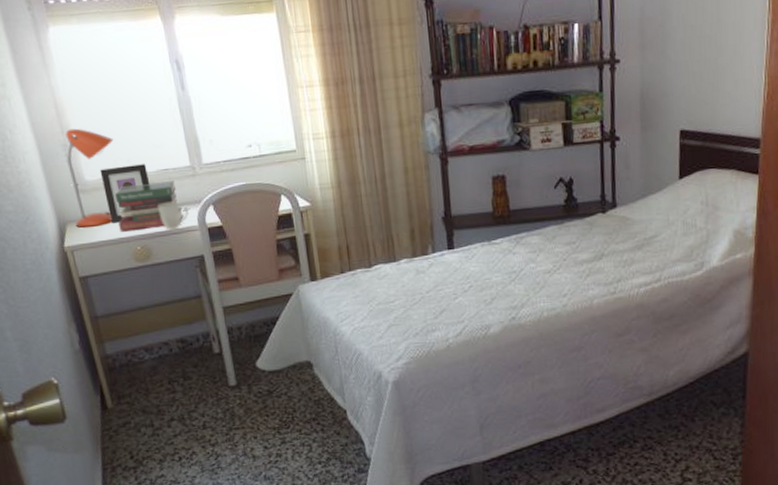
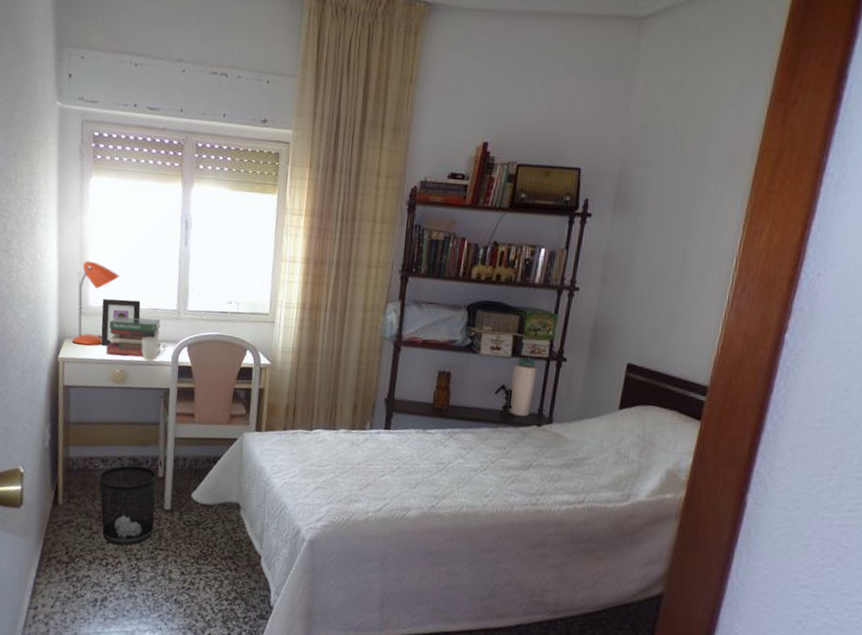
waste bin: none [147,346,223,436] -> present [99,465,157,546]
vase: none [567,142,594,208] -> present [507,355,538,418]

